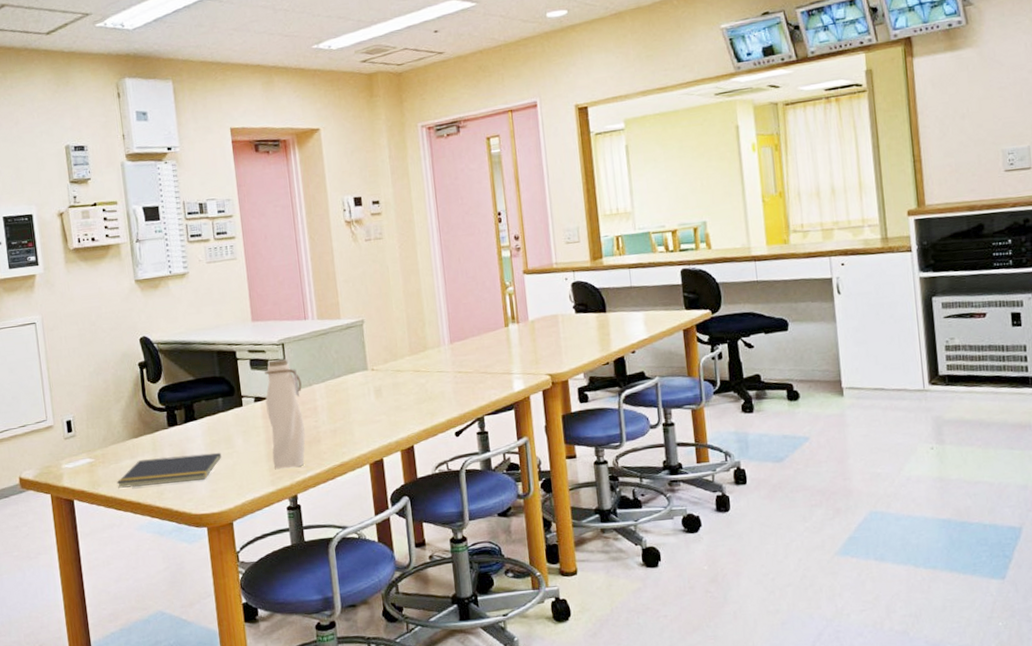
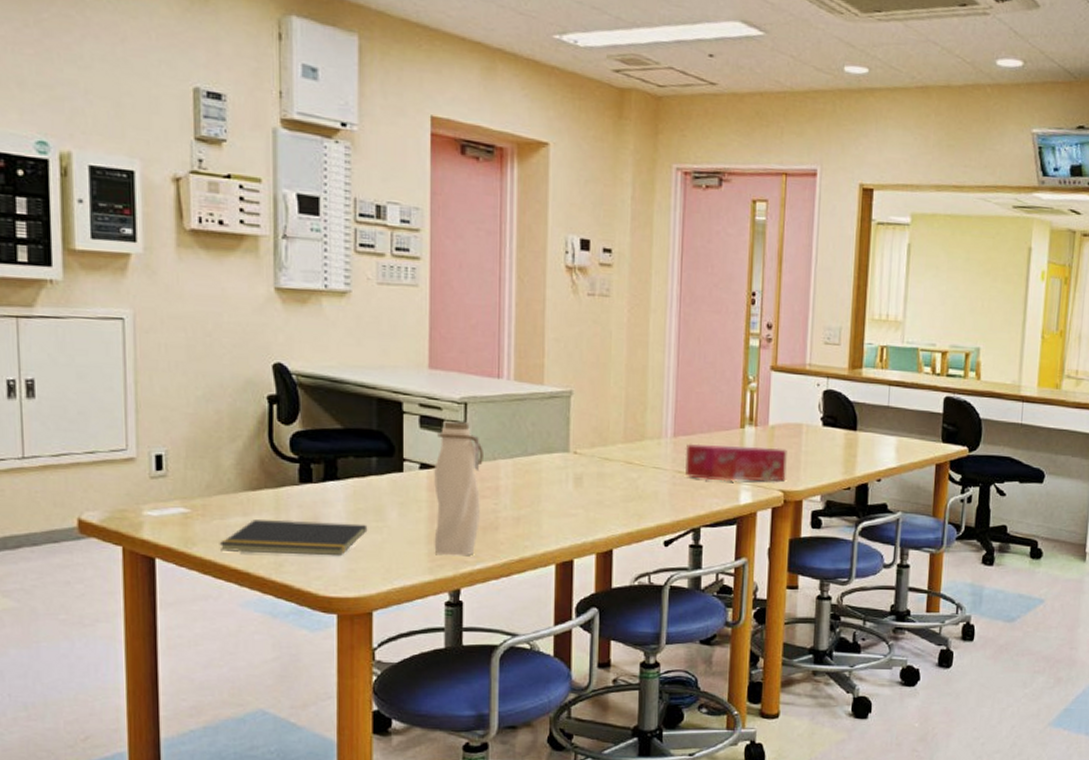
tissue box: none [461,338,551,376] -> present [684,443,787,482]

